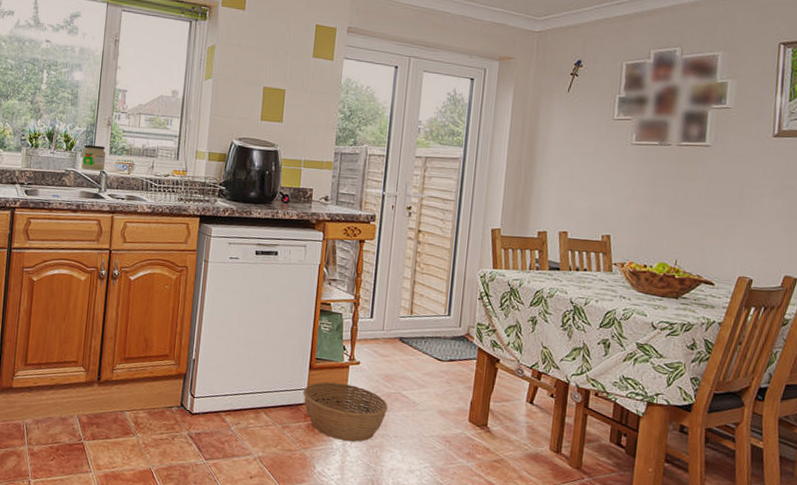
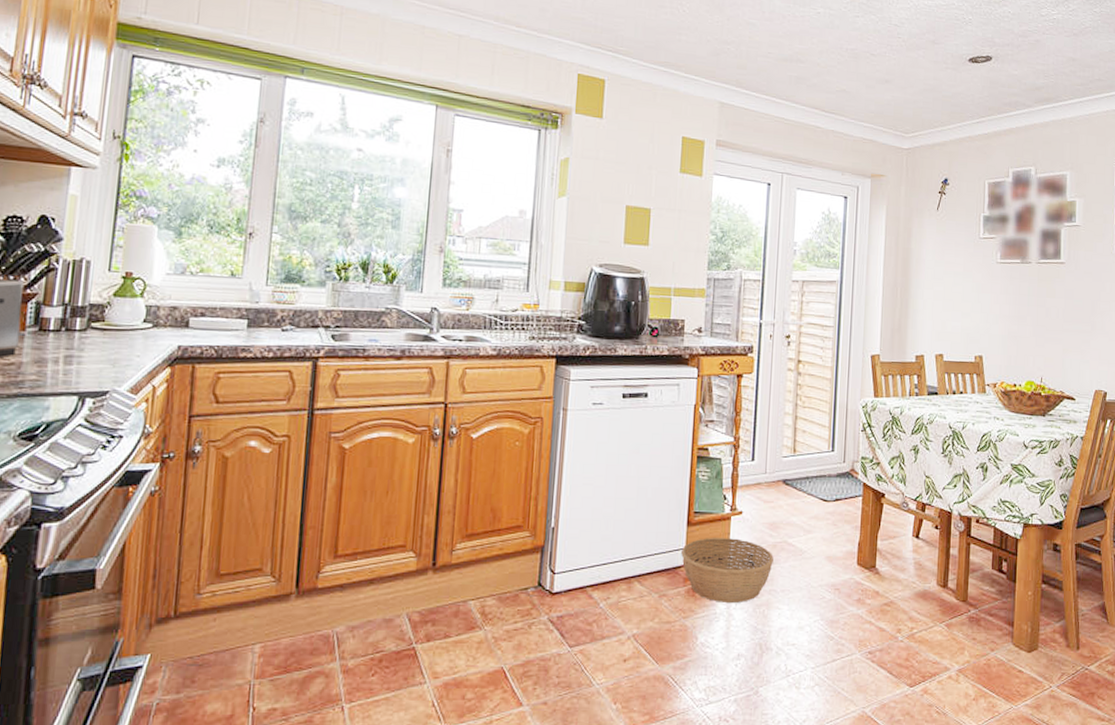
jar: present [81,144,106,171] -> none [407,275,438,308]

